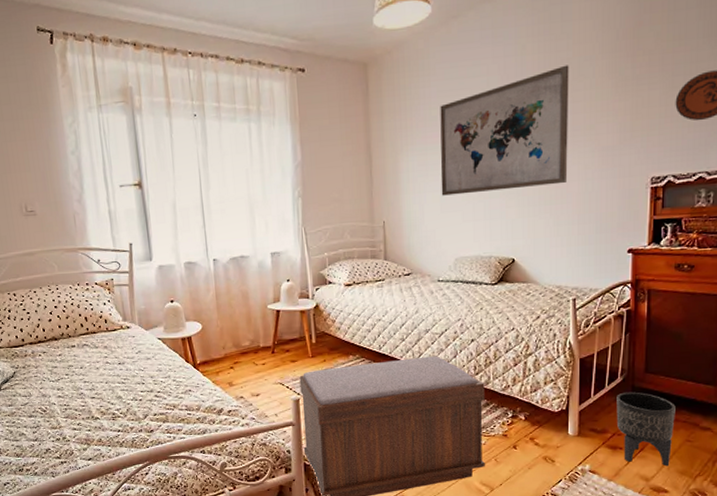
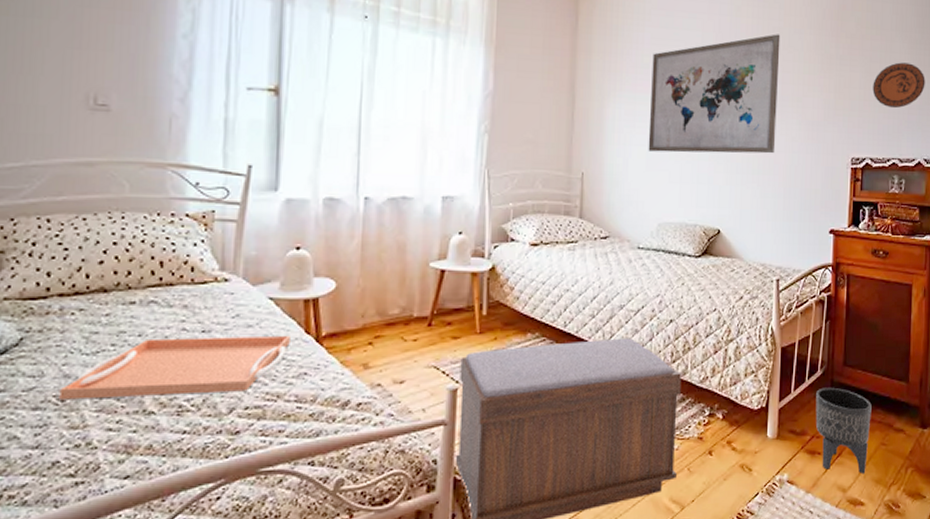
serving tray: none [42,364,177,411] -> present [59,335,290,400]

